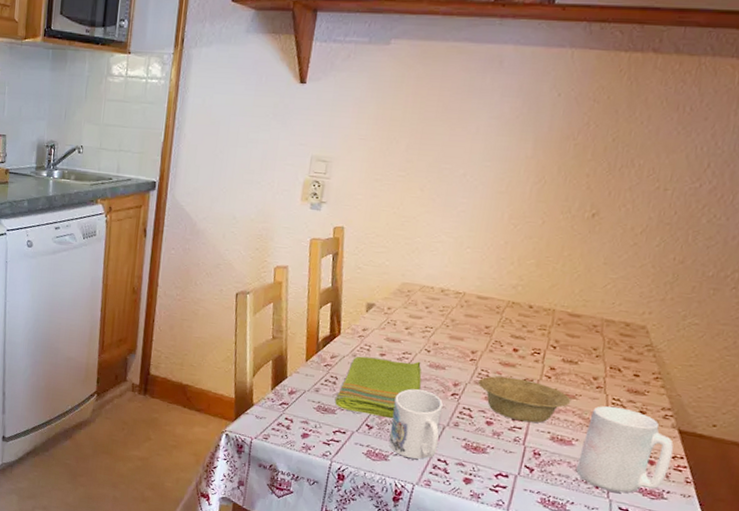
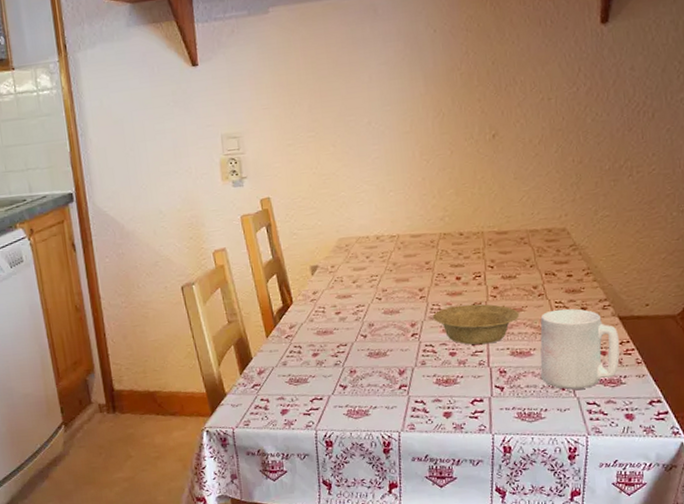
dish towel: present [334,356,422,419] -> none [303,311,381,376]
mug: present [389,388,444,459] -> none [360,337,412,408]

